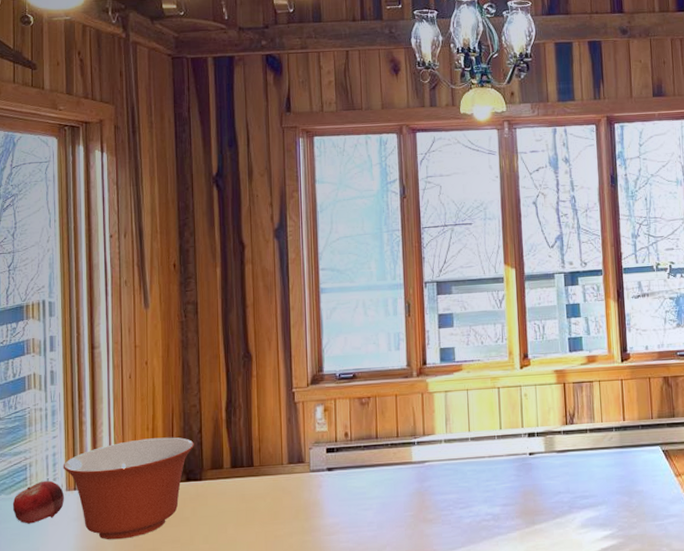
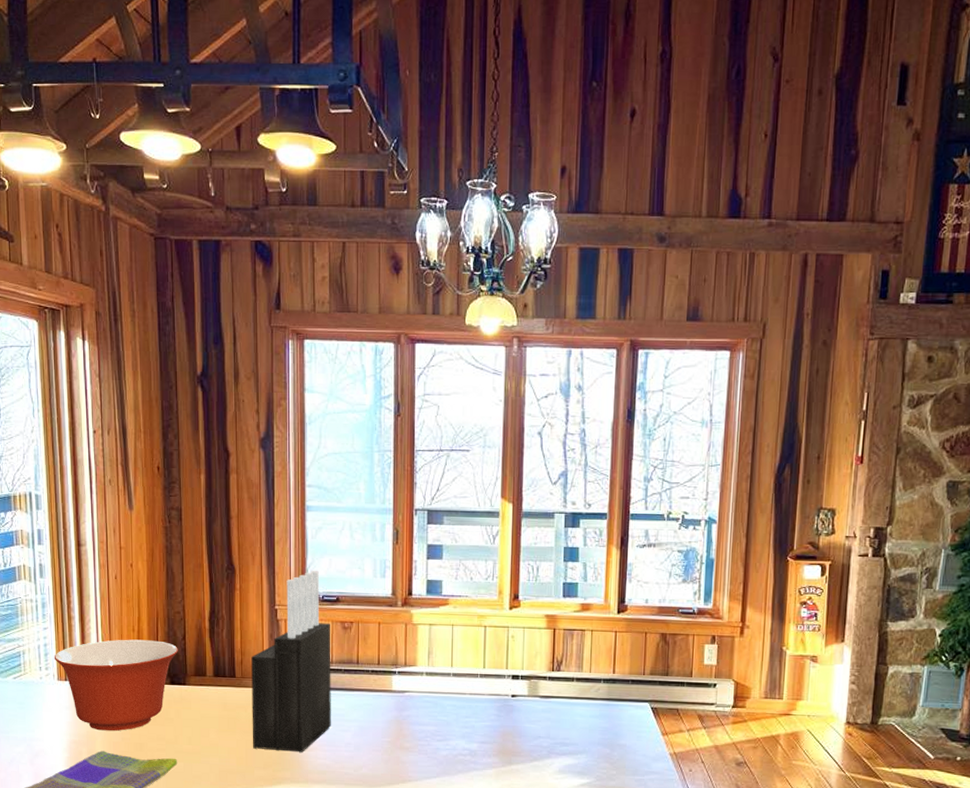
fruit: present [12,480,64,524] -> none [8,669,56,707]
knife block: none [269,349,353,540] -> present [251,570,331,752]

